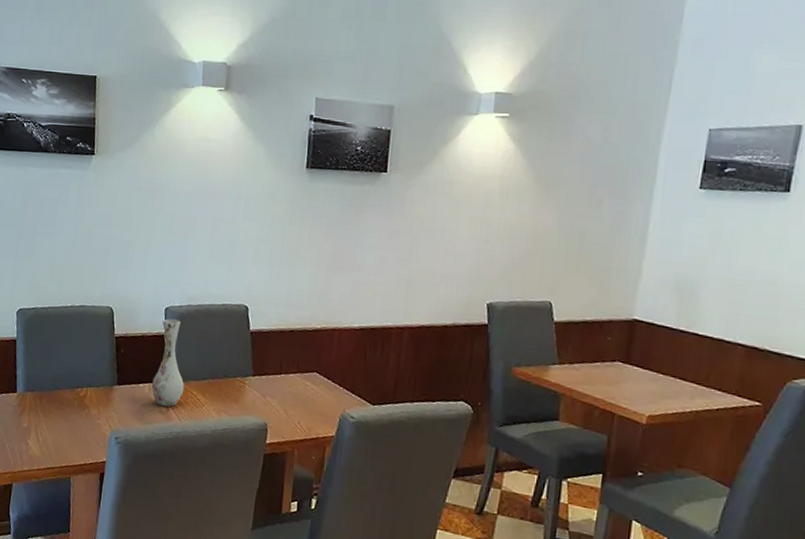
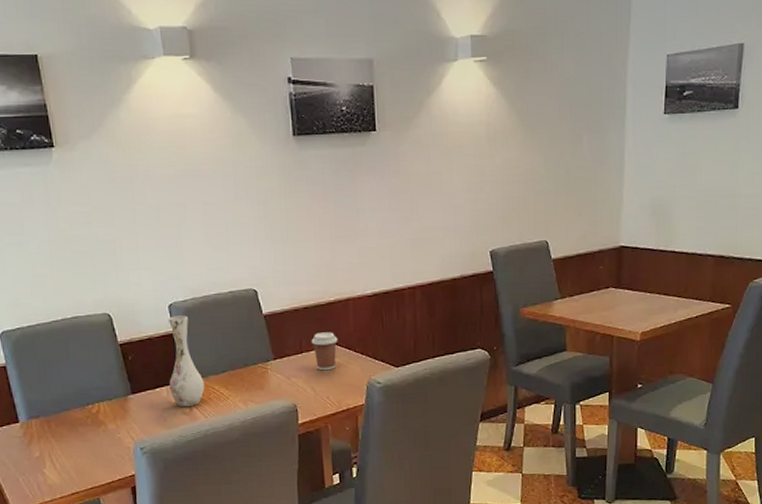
coffee cup: none [291,357,318,396] -> present [311,332,338,371]

